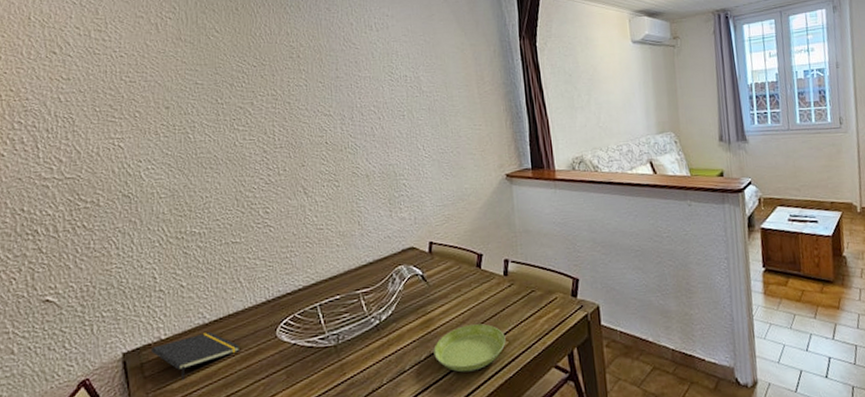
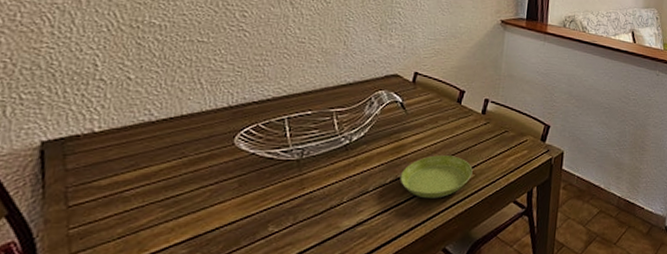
notepad: present [152,332,240,380] -> none [79,131,190,177]

